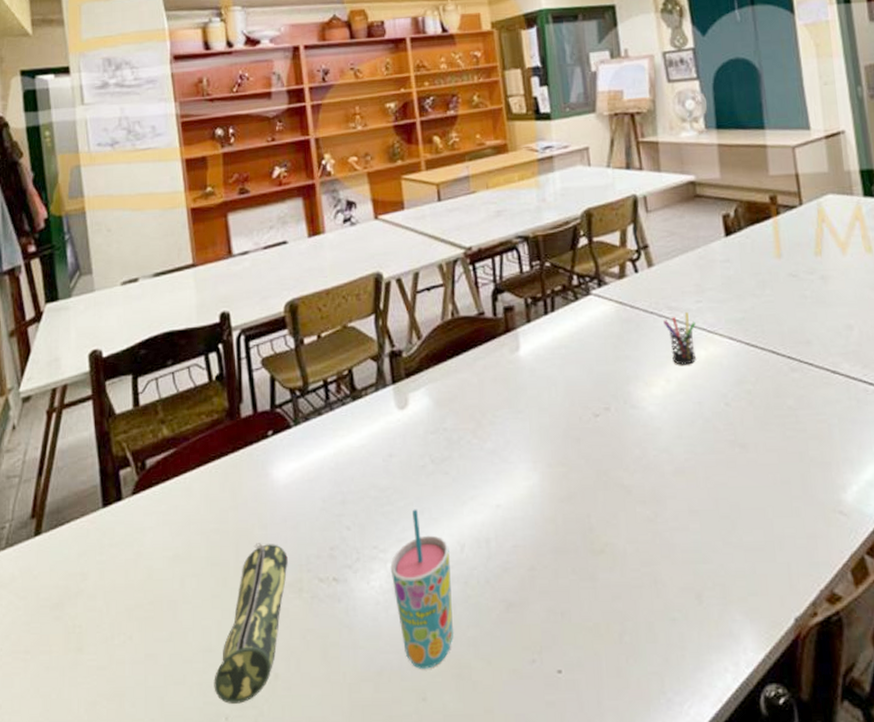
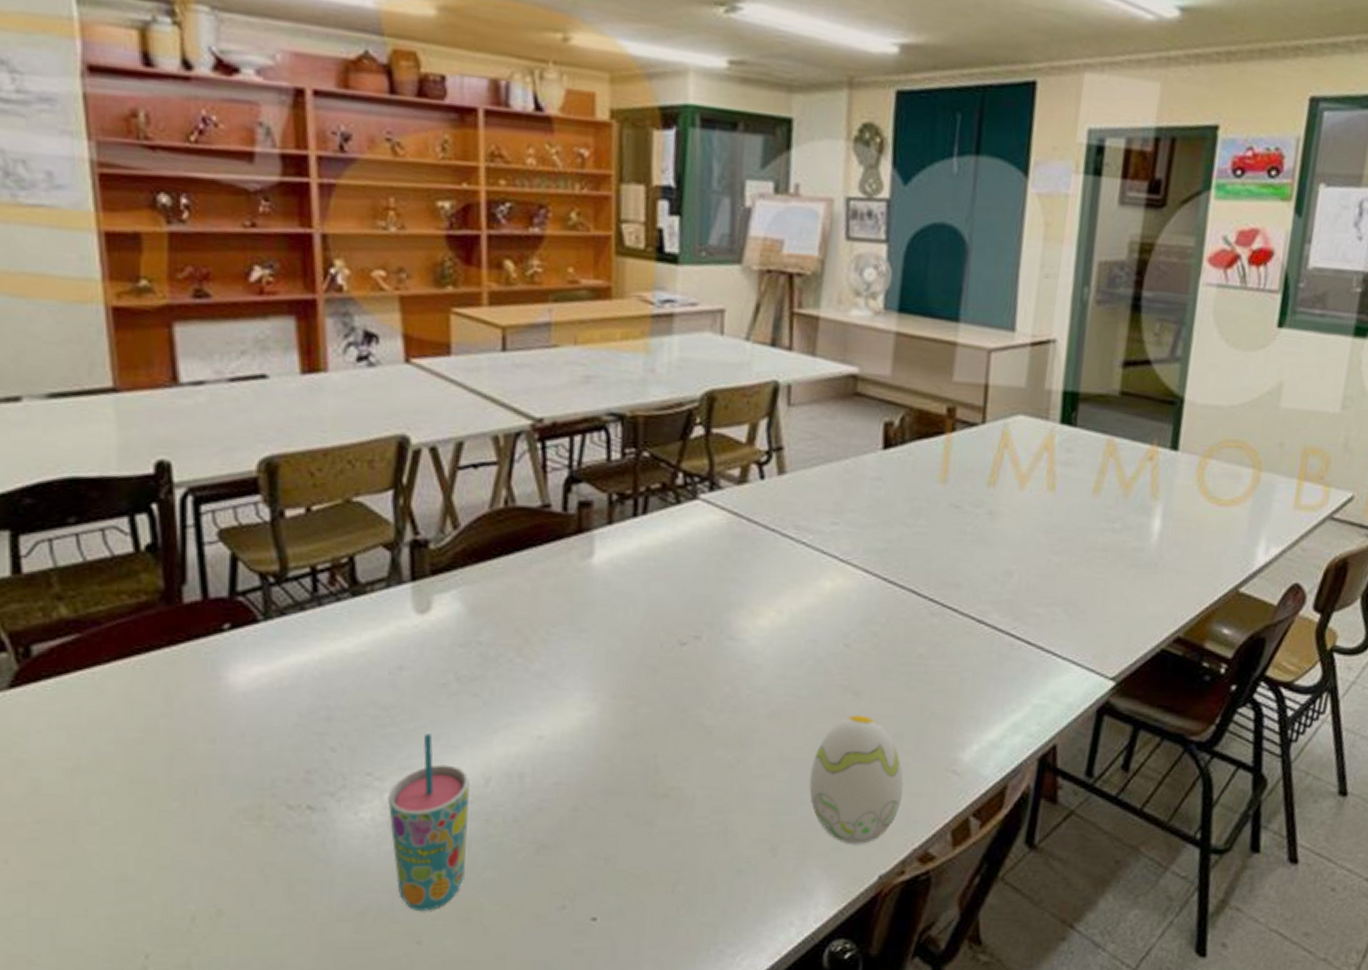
pencil case: present [214,543,288,704] -> none [129,759,244,941]
pen holder: present [663,311,696,365] -> none [786,533,826,596]
decorative egg: none [717,465,801,588] -> present [809,715,904,844]

